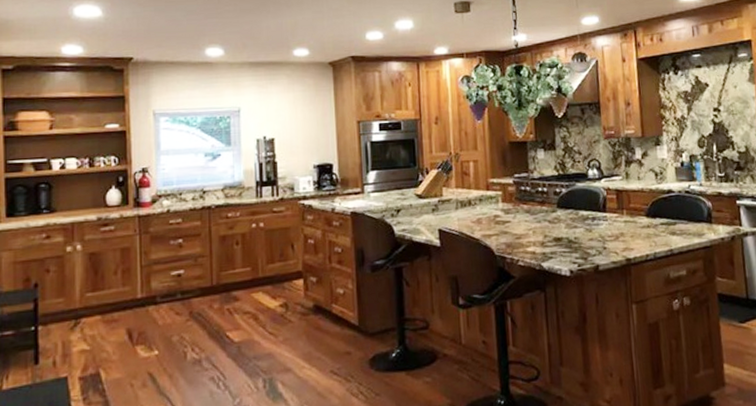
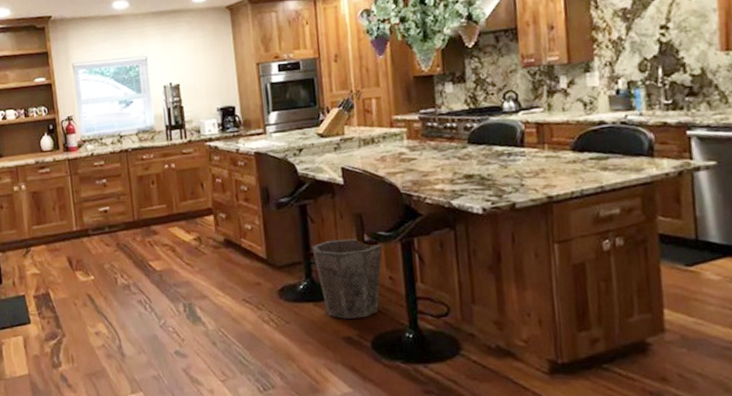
waste bin: none [406,301,476,388] -> present [312,238,382,319]

